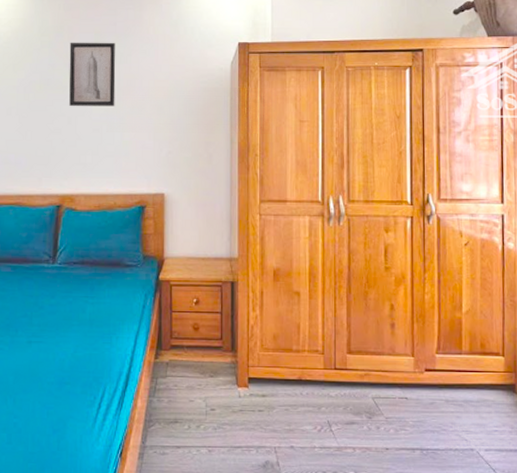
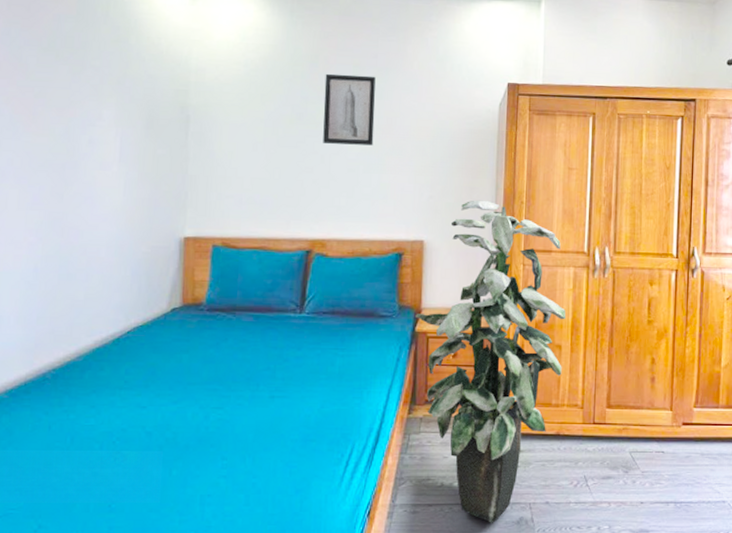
indoor plant: none [158,154,304,466] -> present [414,200,567,523]

